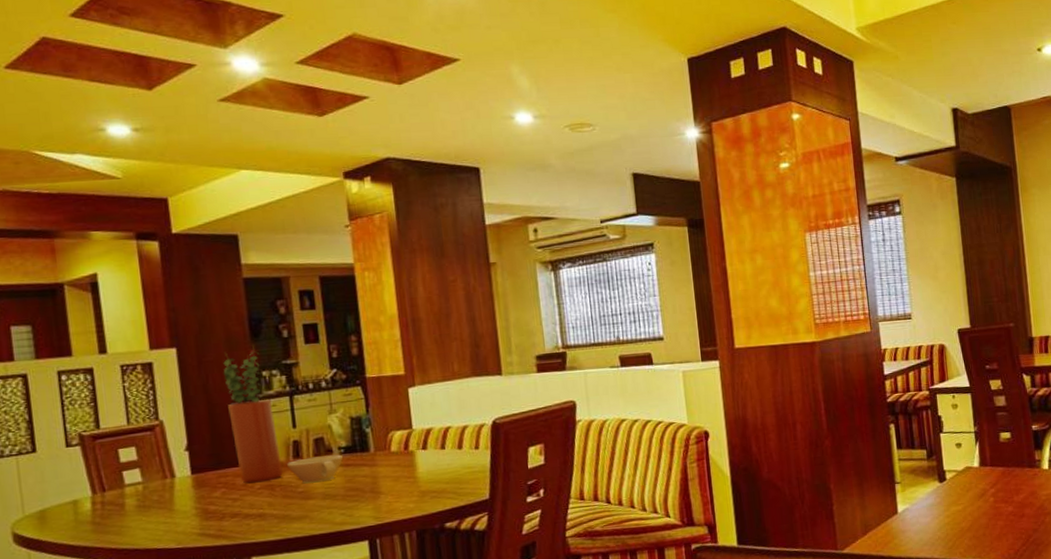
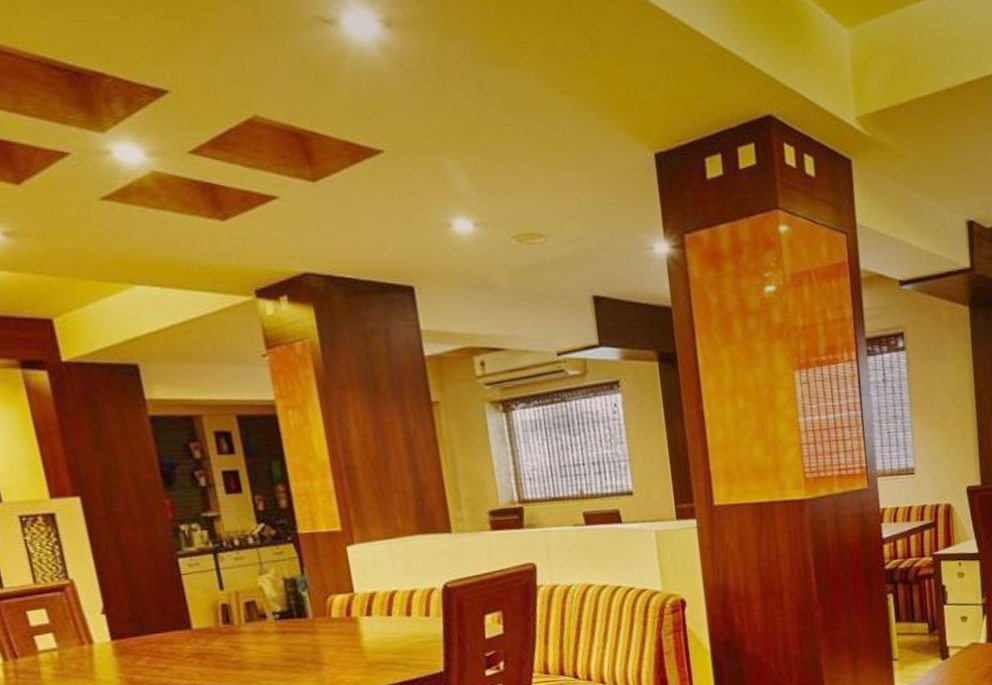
vase: present [223,344,283,484] -> none [134,493,213,652]
cup: present [286,454,344,484] -> none [215,620,279,653]

